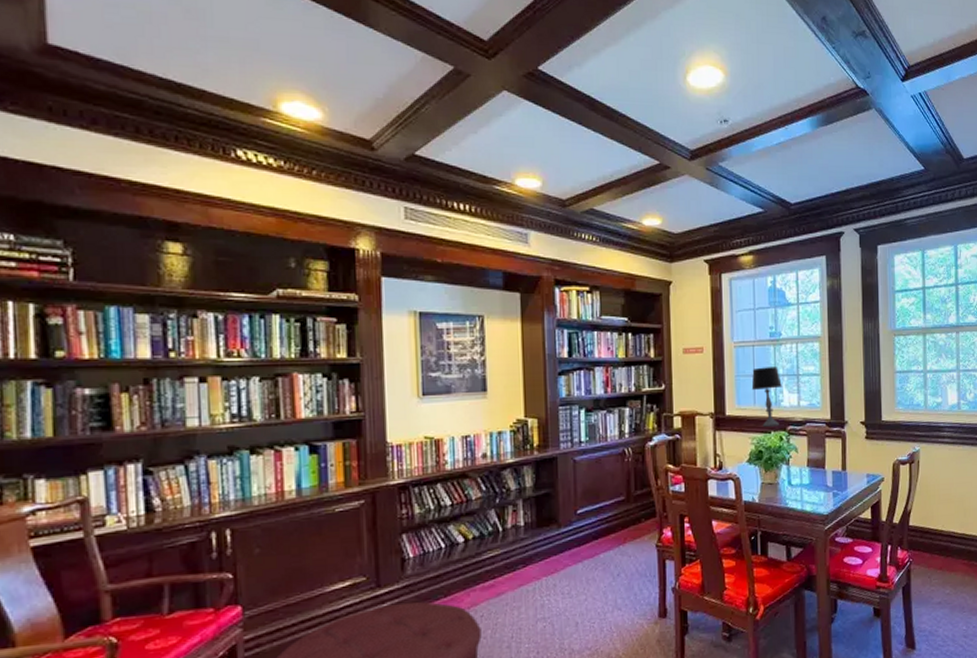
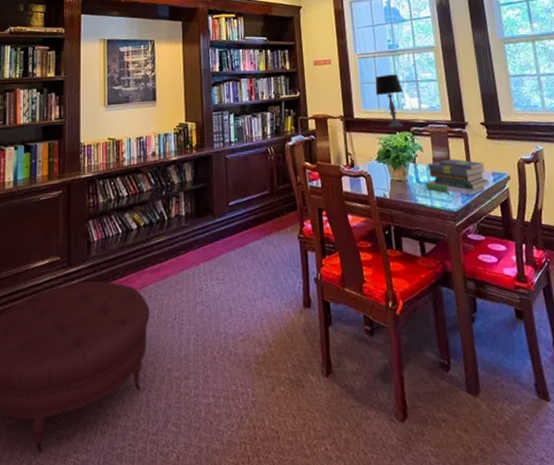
books: none [797,460,863,499] -> present [425,158,490,196]

